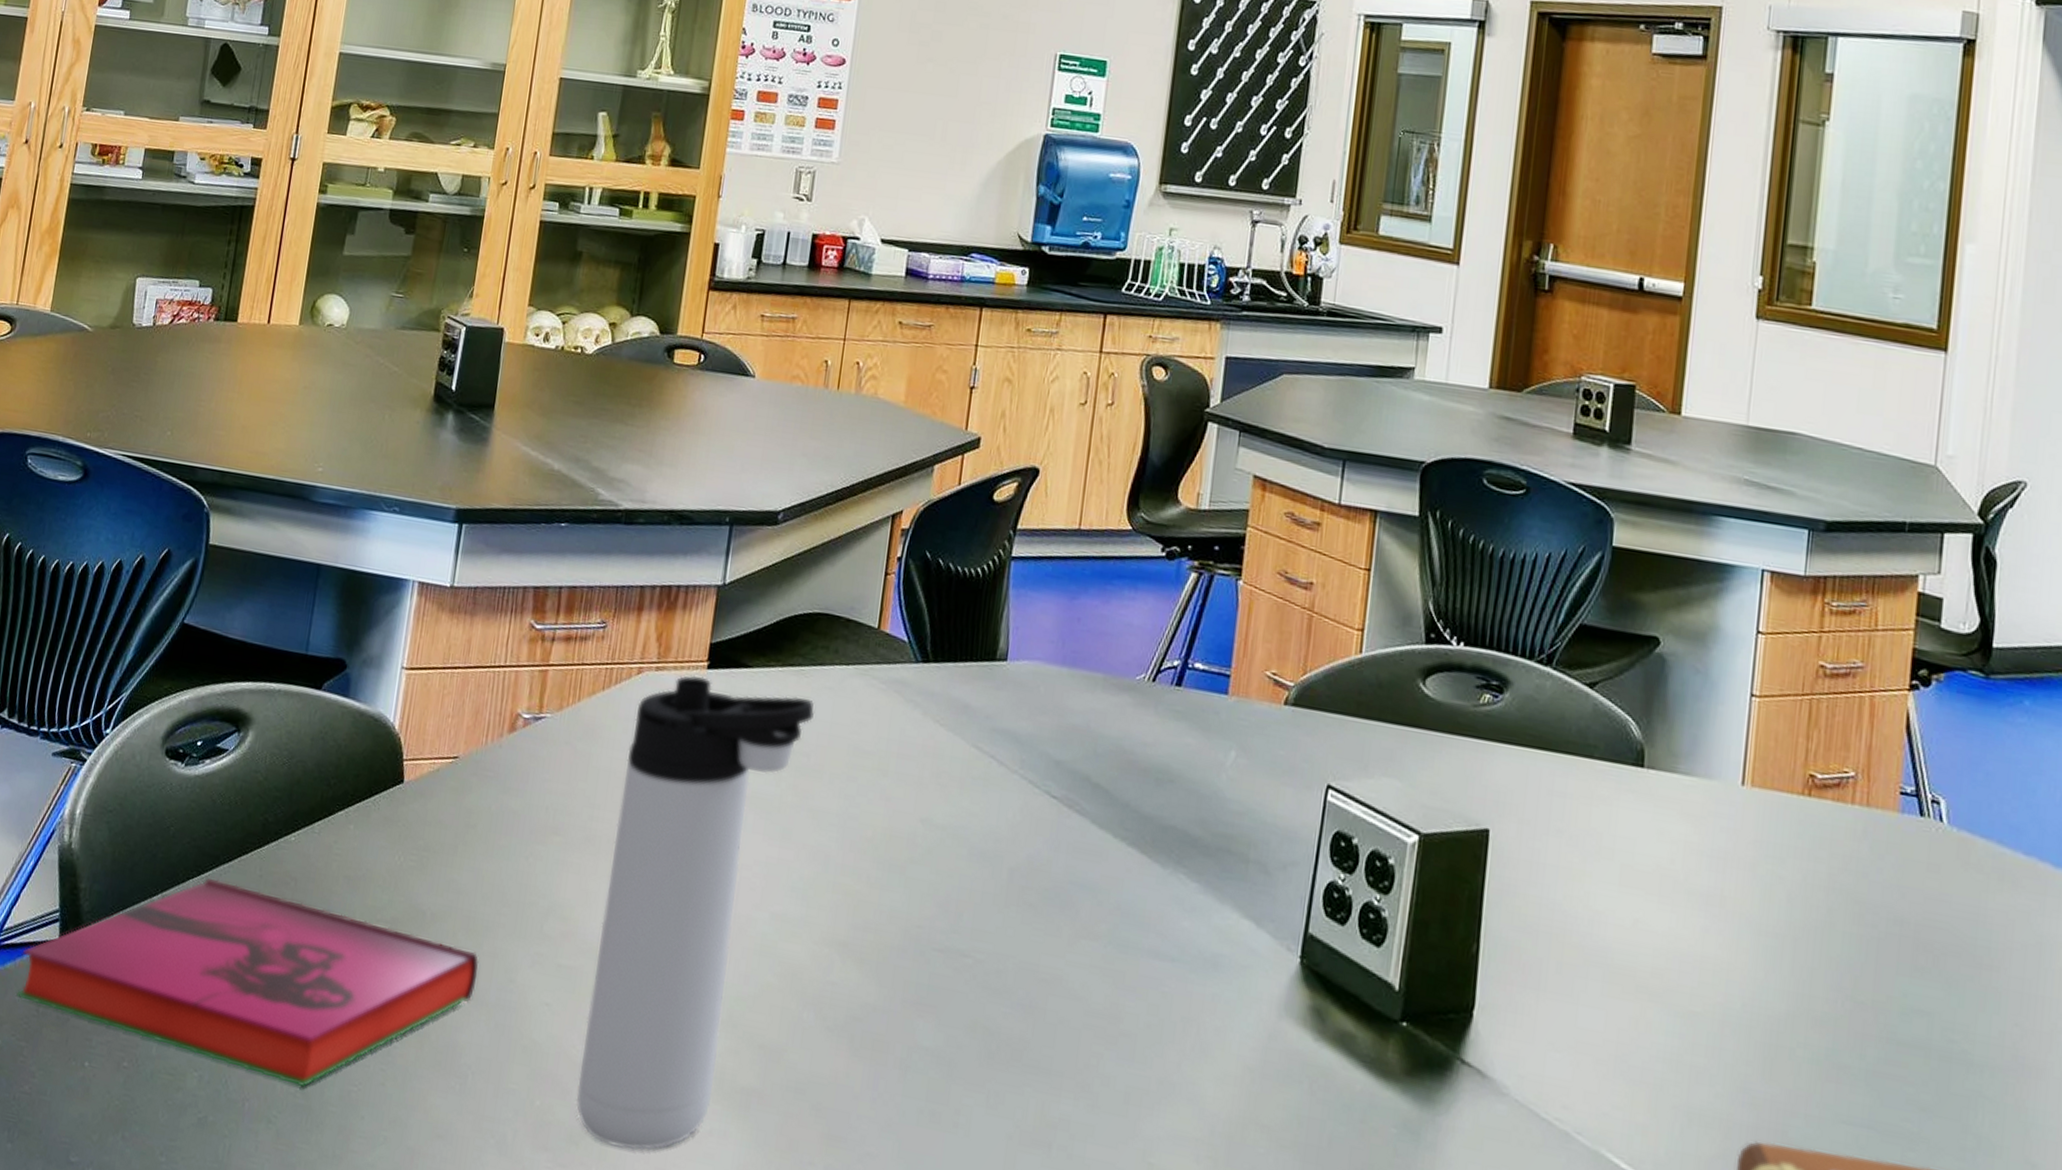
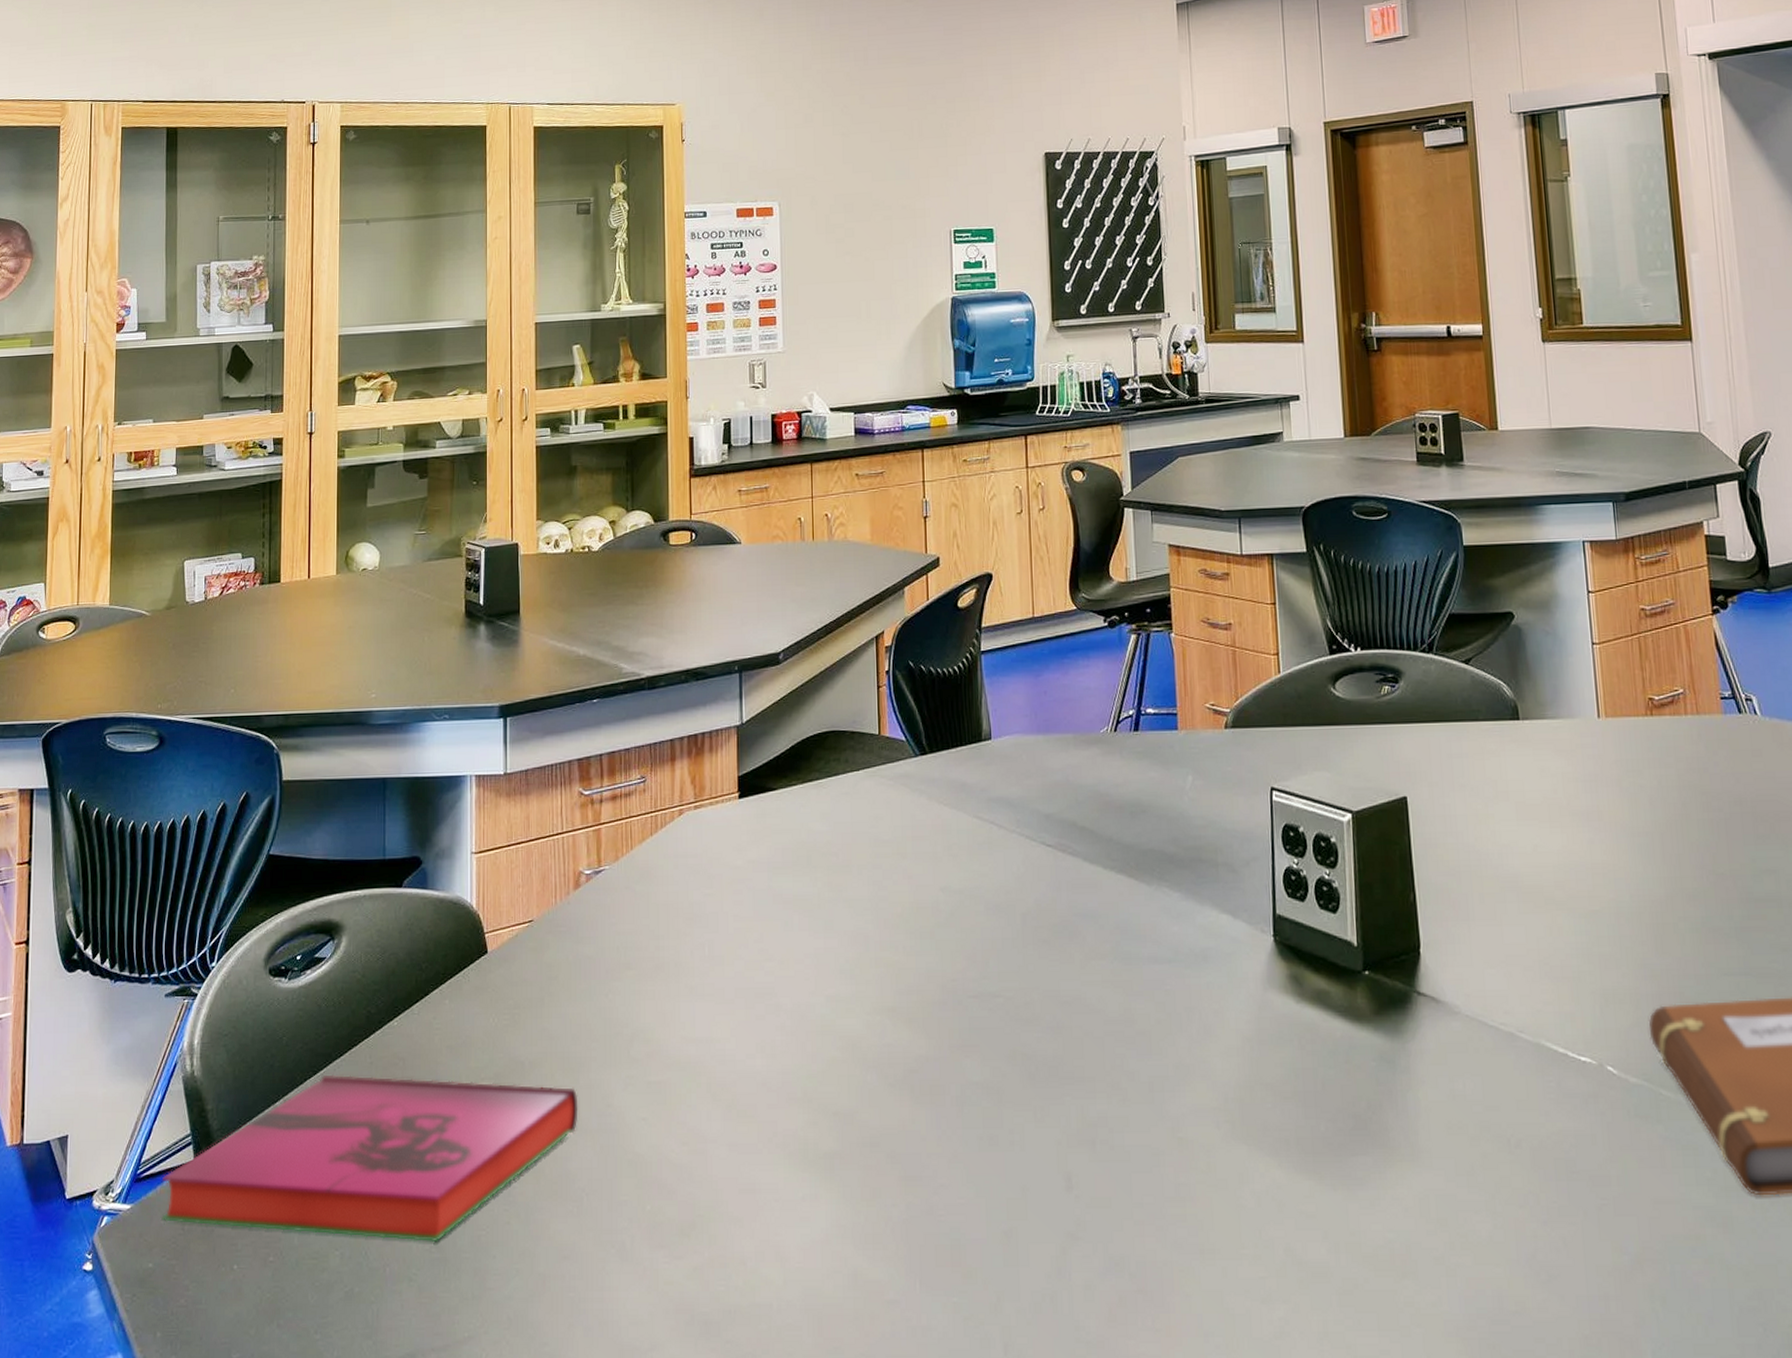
thermos bottle: present [576,675,814,1151] -> none [680,806,836,1230]

